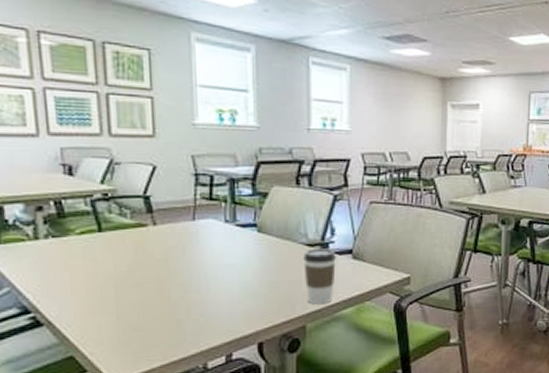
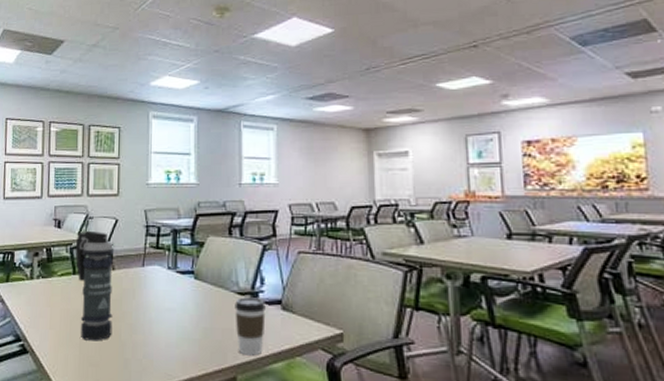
smoke grenade: none [97,178,159,305] -> present [75,230,114,341]

